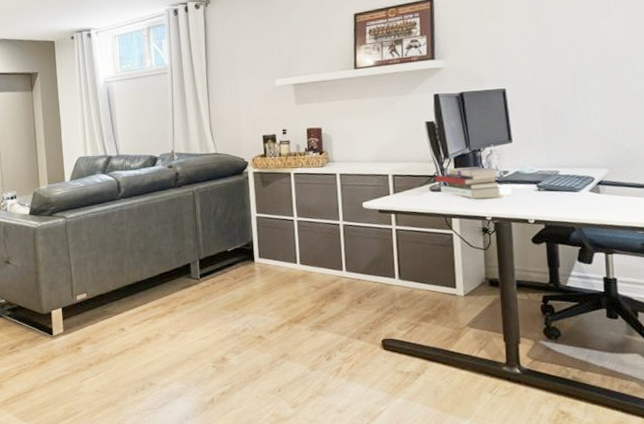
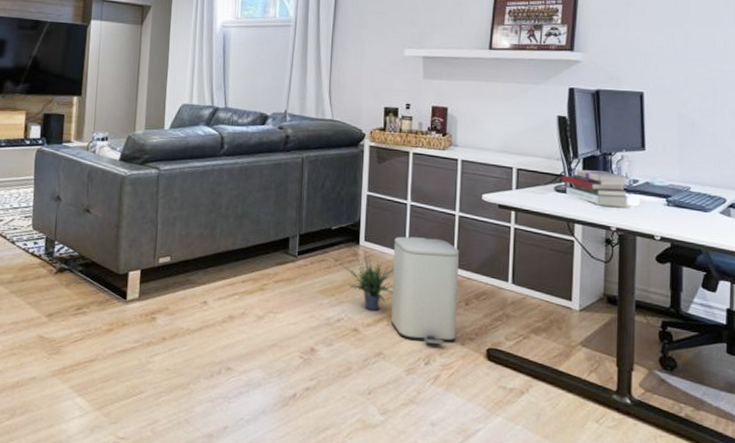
potted plant: none [238,266,290,318] -> present [339,249,394,311]
pedal bin: none [286,247,352,341] -> present [390,236,459,344]

